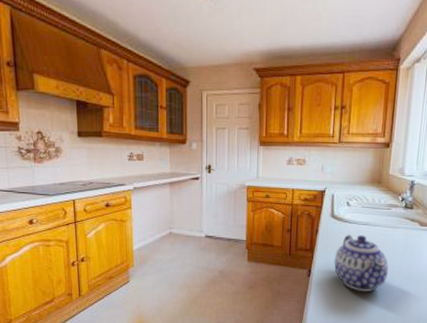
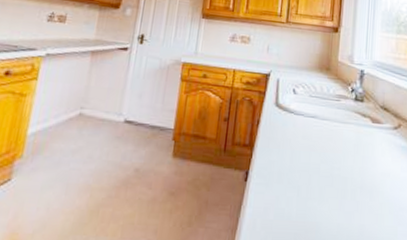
teapot: present [334,235,389,291] -> none [276,129,339,204]

